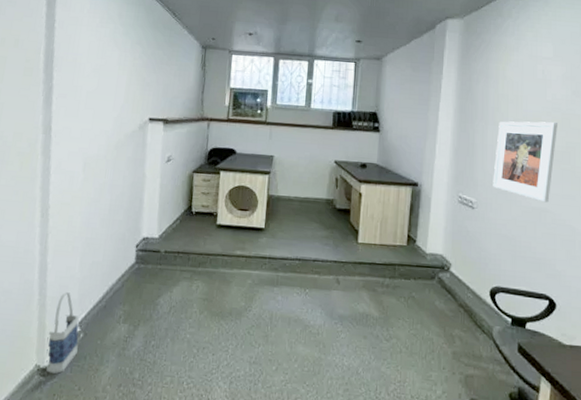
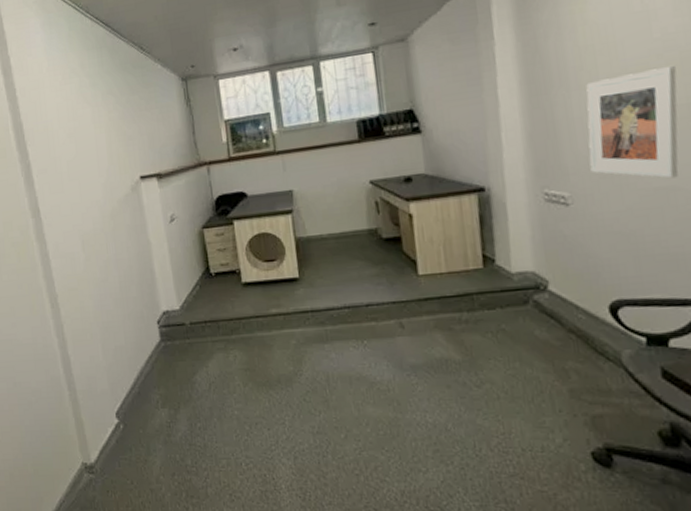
bag: present [46,292,79,374] -> none [86,383,121,471]

